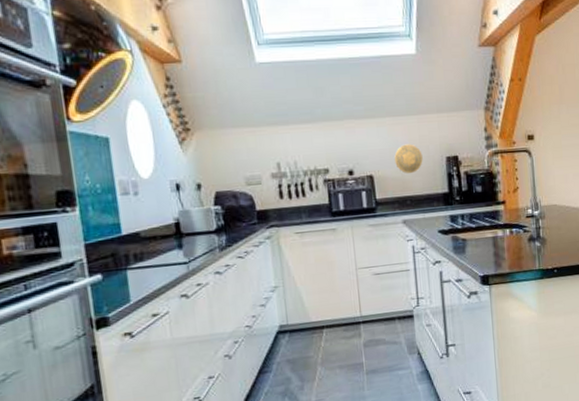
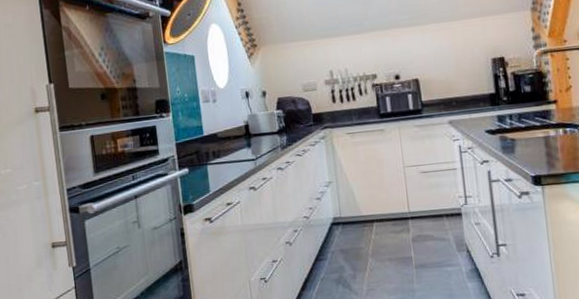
decorative plate: present [394,144,423,173] -> none [439,47,468,76]

